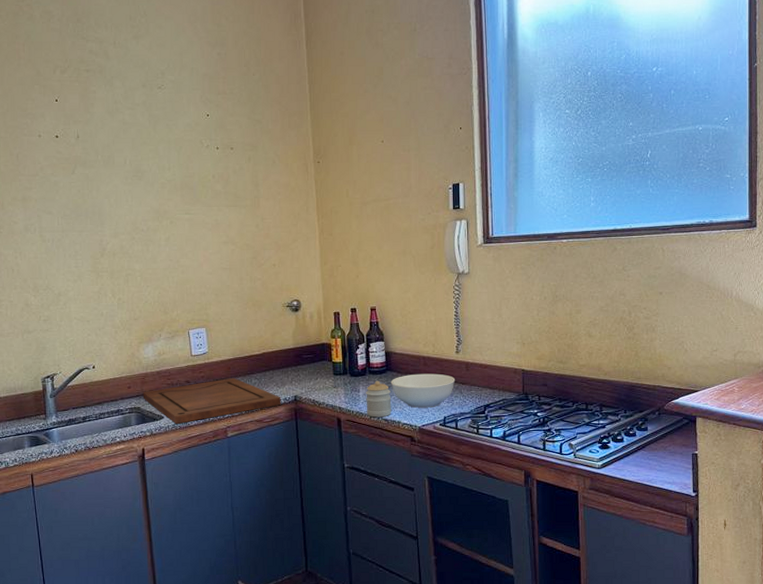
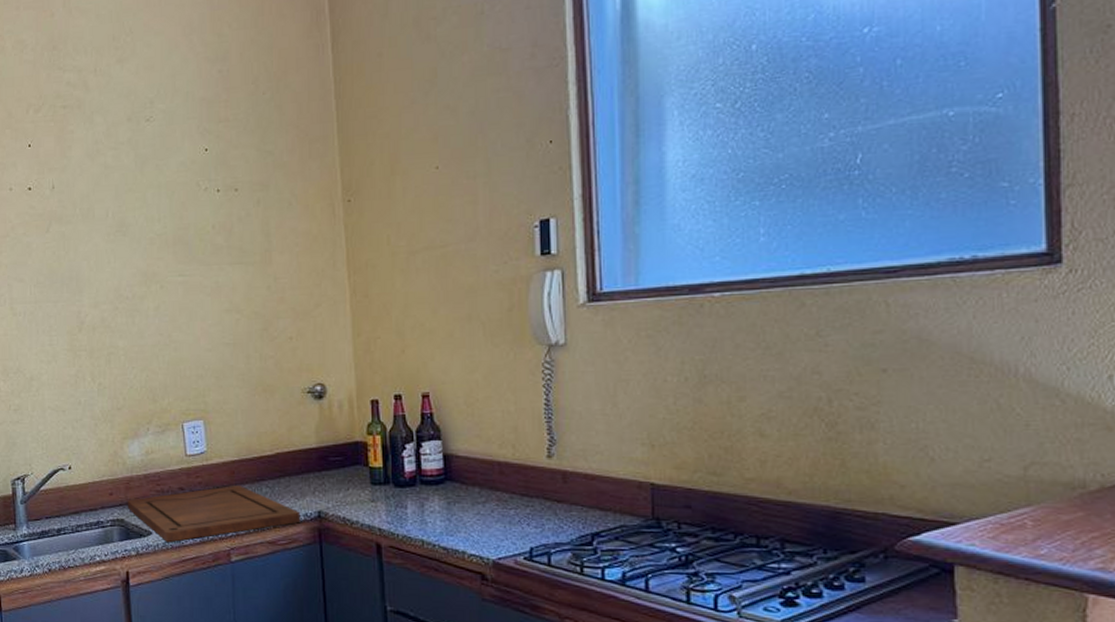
jar: present [365,380,392,418] -> none [415,493,453,545]
bowl: present [390,373,456,408] -> none [451,485,547,534]

